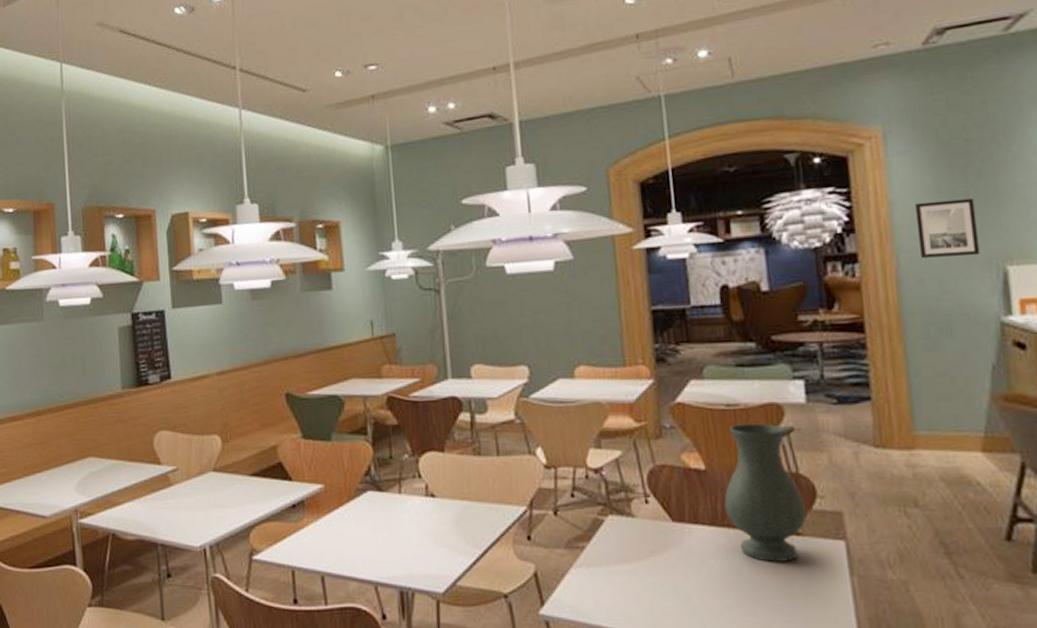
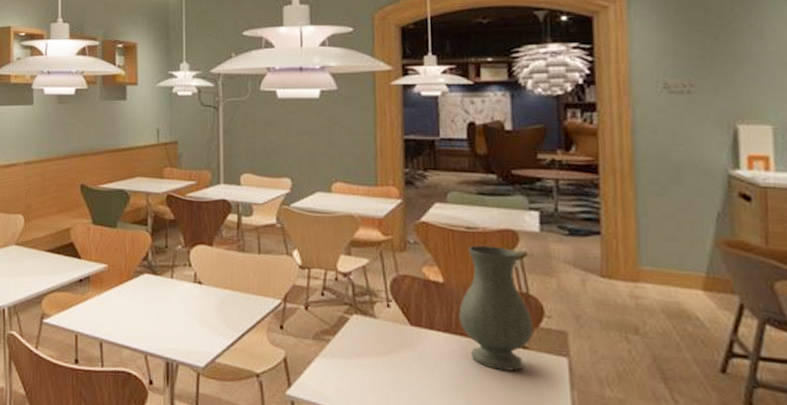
wall art: present [915,198,980,258] -> none [654,61,713,113]

